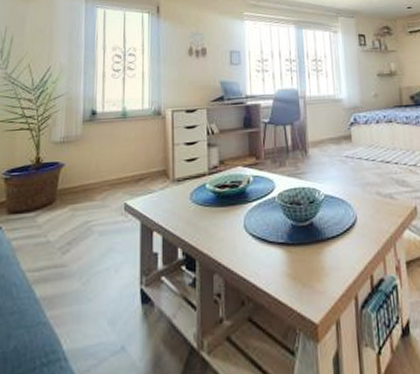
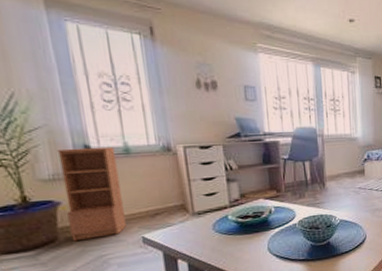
bookcase: none [66,111,115,205] -> present [57,146,126,242]

